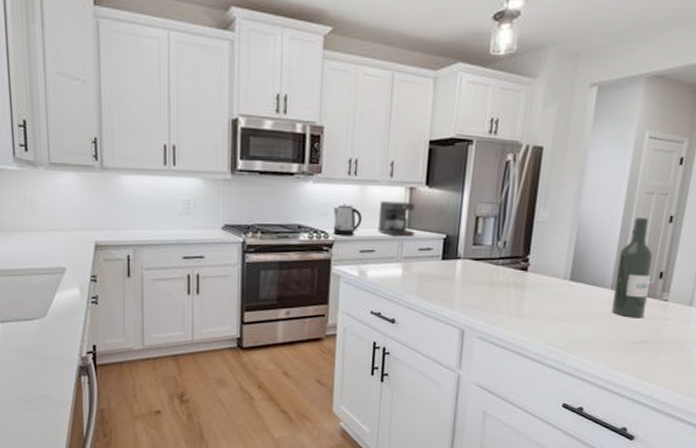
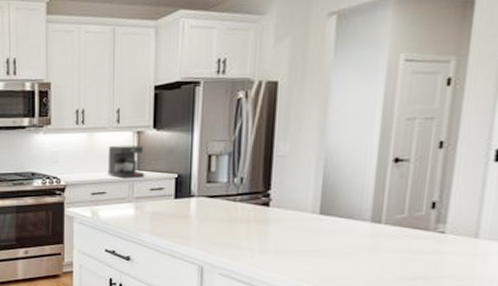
kettle: present [333,205,363,237] -> none [64,152,92,181]
wine bottle: present [611,217,654,319] -> none [372,145,423,253]

